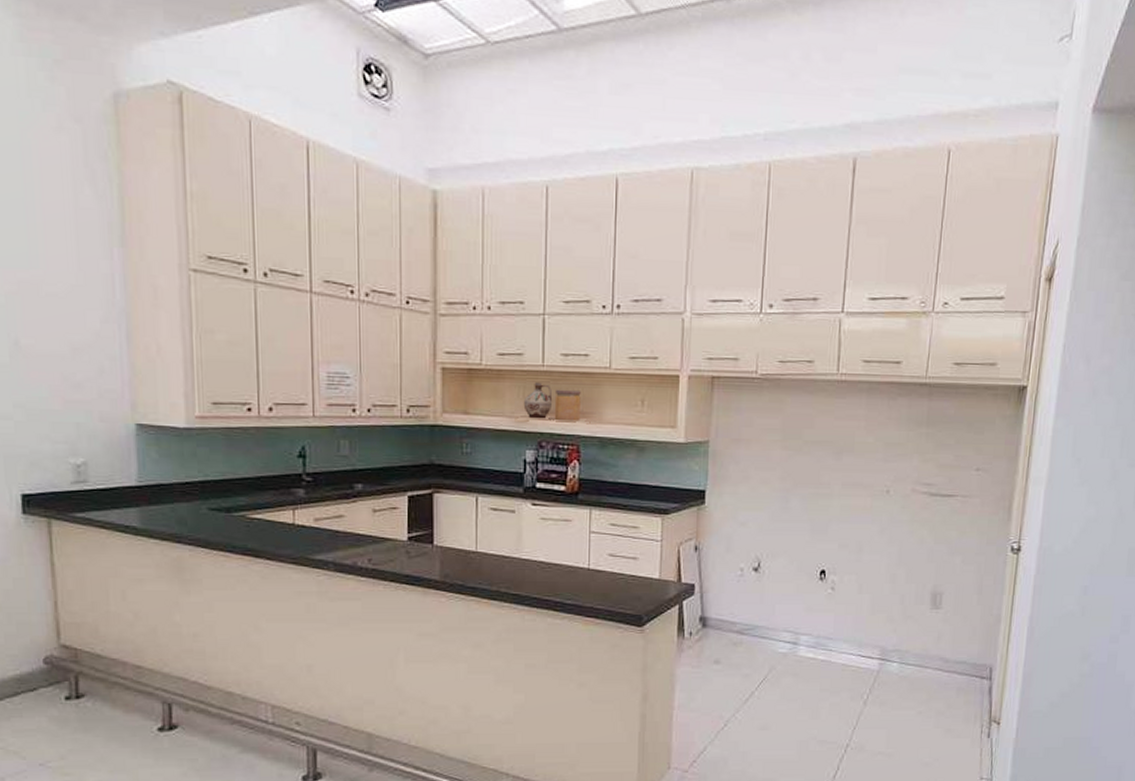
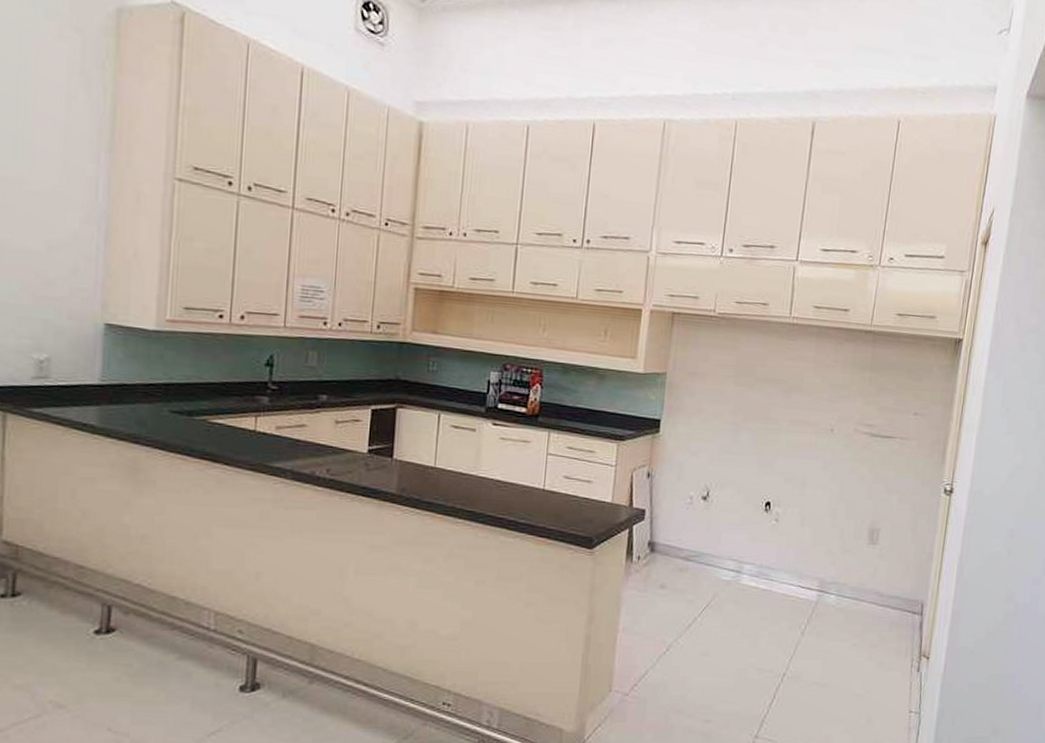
ceramic jug: present [523,382,553,419] -> none [491,307,520,343]
jar: present [554,389,581,422] -> none [520,315,547,347]

